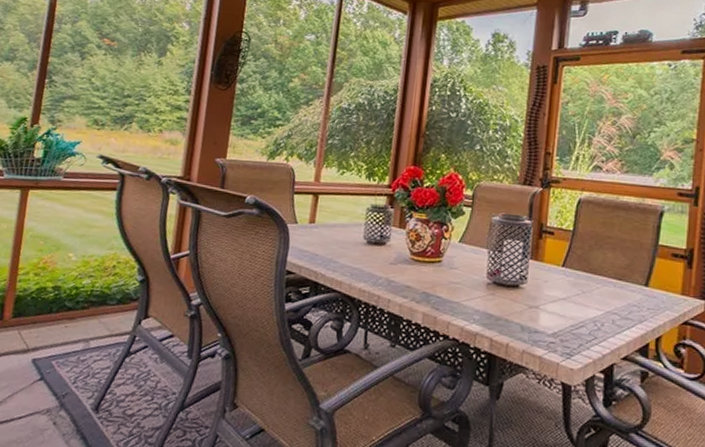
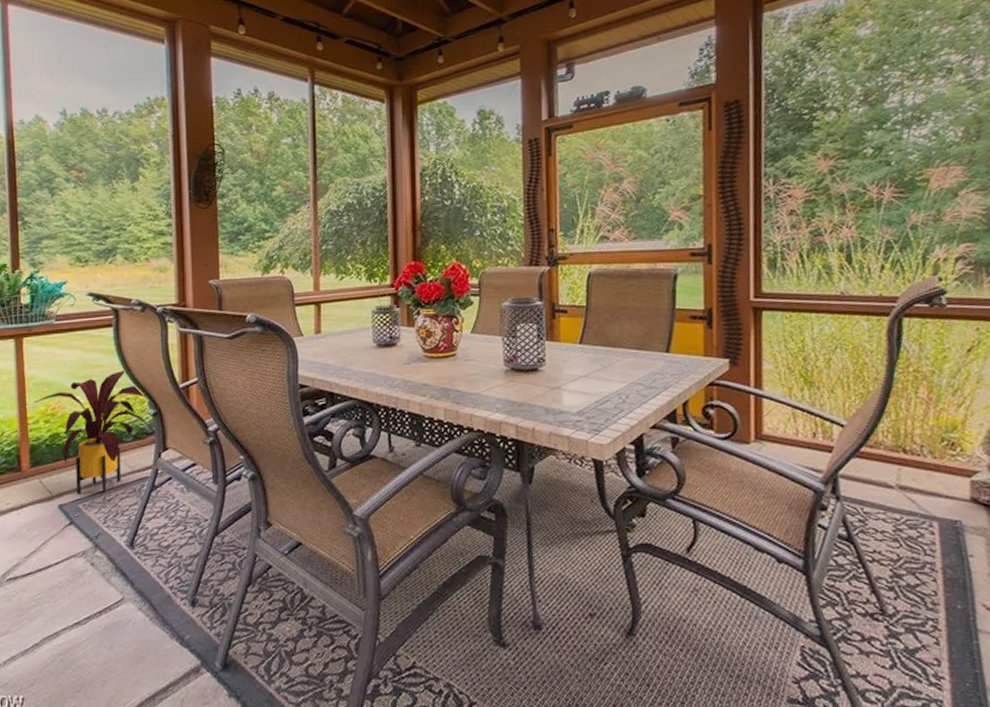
house plant: none [27,233,140,352] -> present [33,370,156,494]

